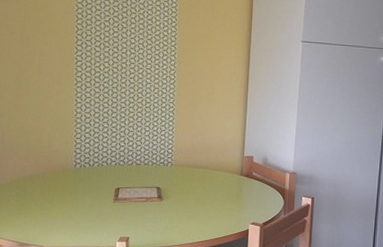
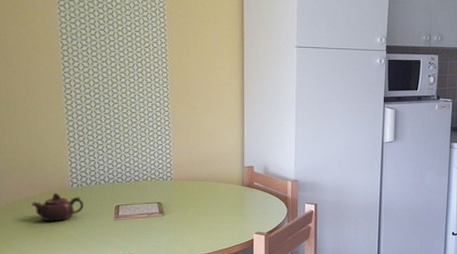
teapot: none [35,172,86,201] -> present [32,193,84,222]

